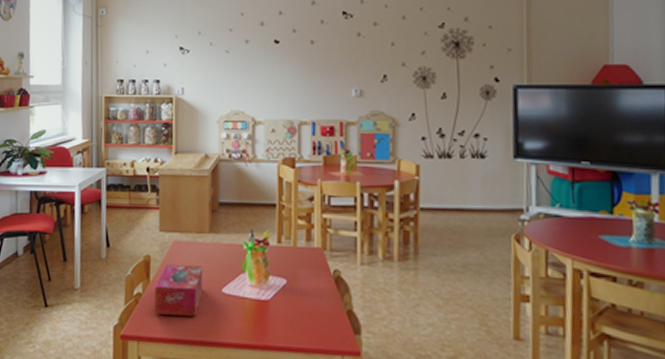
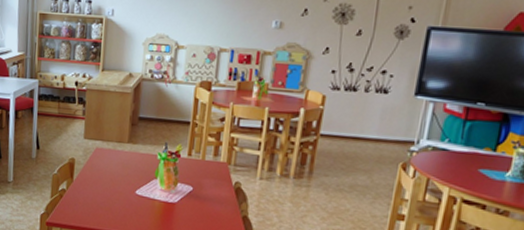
tissue box: present [154,264,203,317] -> none [75,167,121,212]

